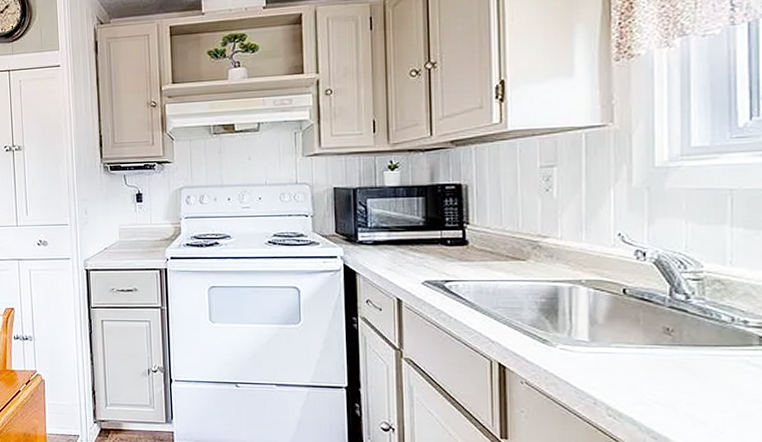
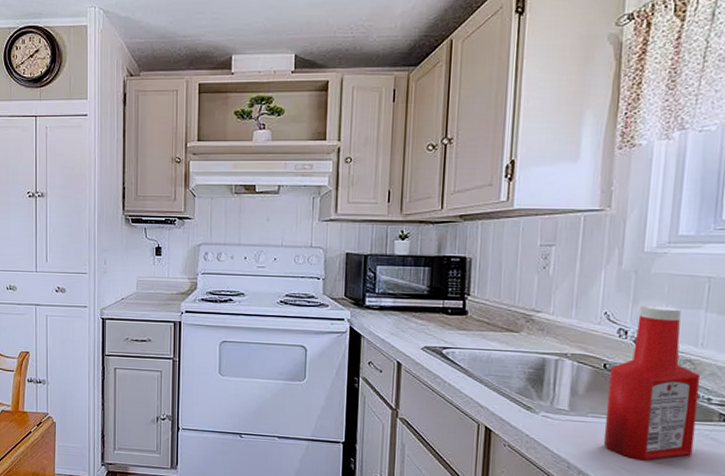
ketchup bottle: none [630,223,733,393] -> present [603,305,701,461]

